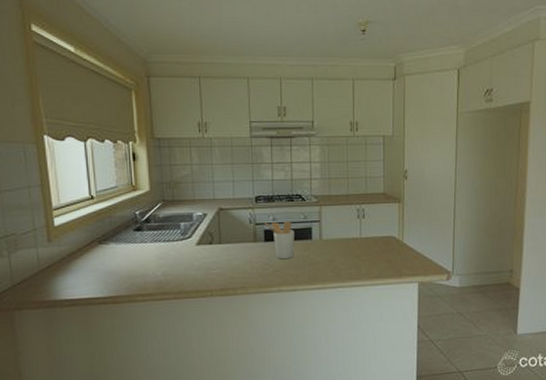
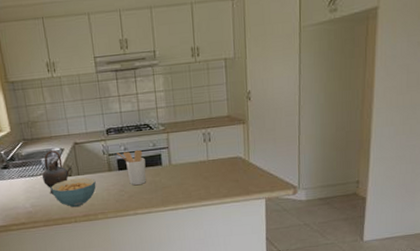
teapot: none [178,215,214,263] -> present [41,150,73,195]
cereal bowl: none [187,247,239,280] -> present [50,177,96,208]

